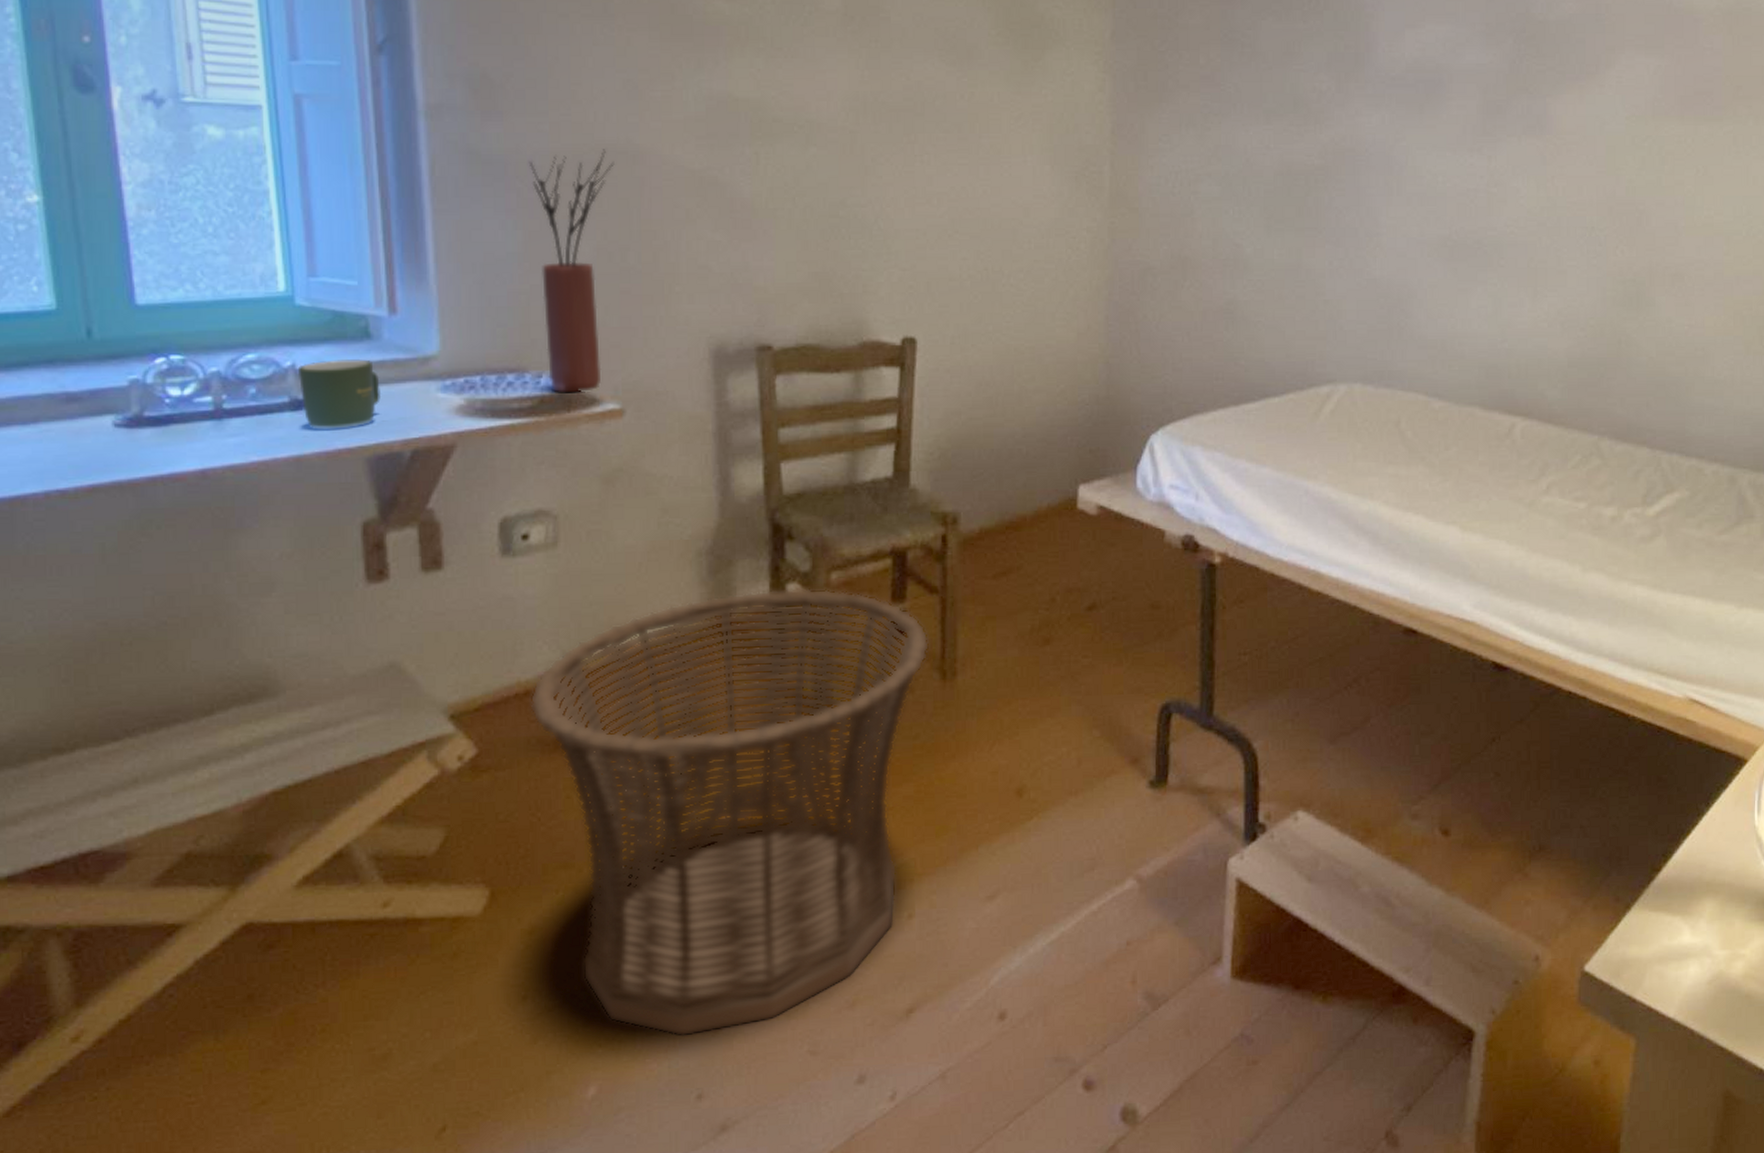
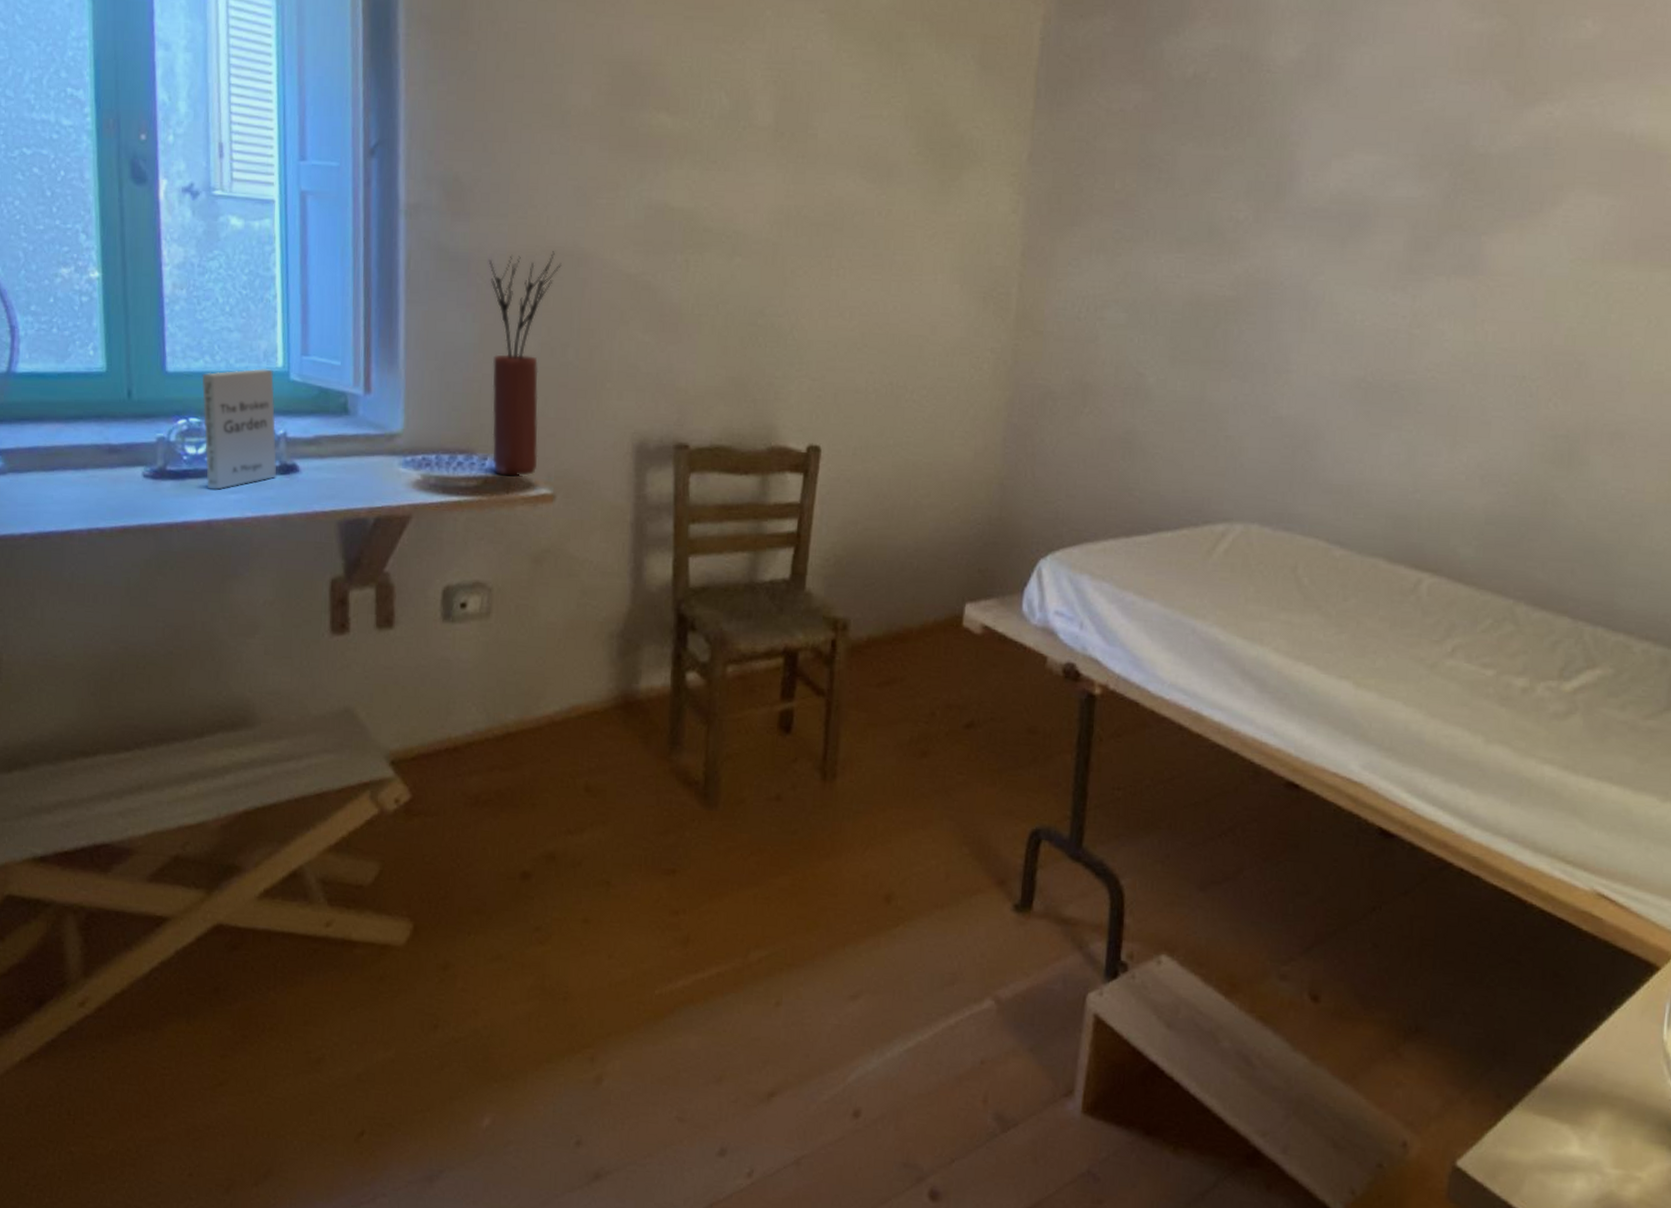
book: none [182,294,287,434] -> present [201,369,277,490]
mug: present [299,359,381,430] -> none [288,431,353,494]
basket: present [530,588,930,1037] -> none [457,675,814,1086]

